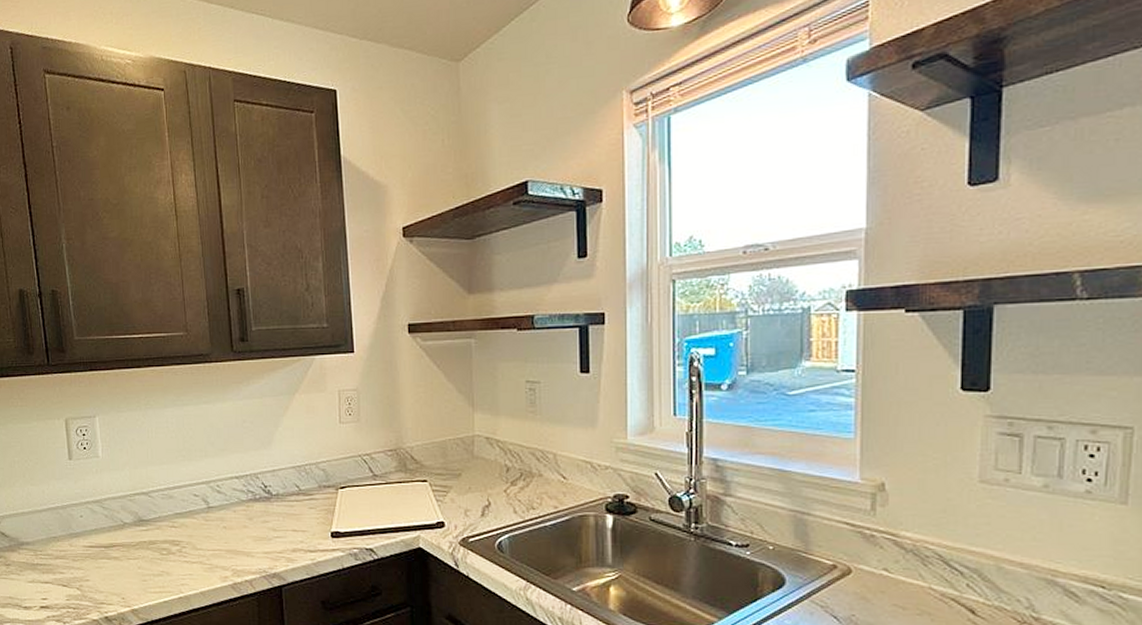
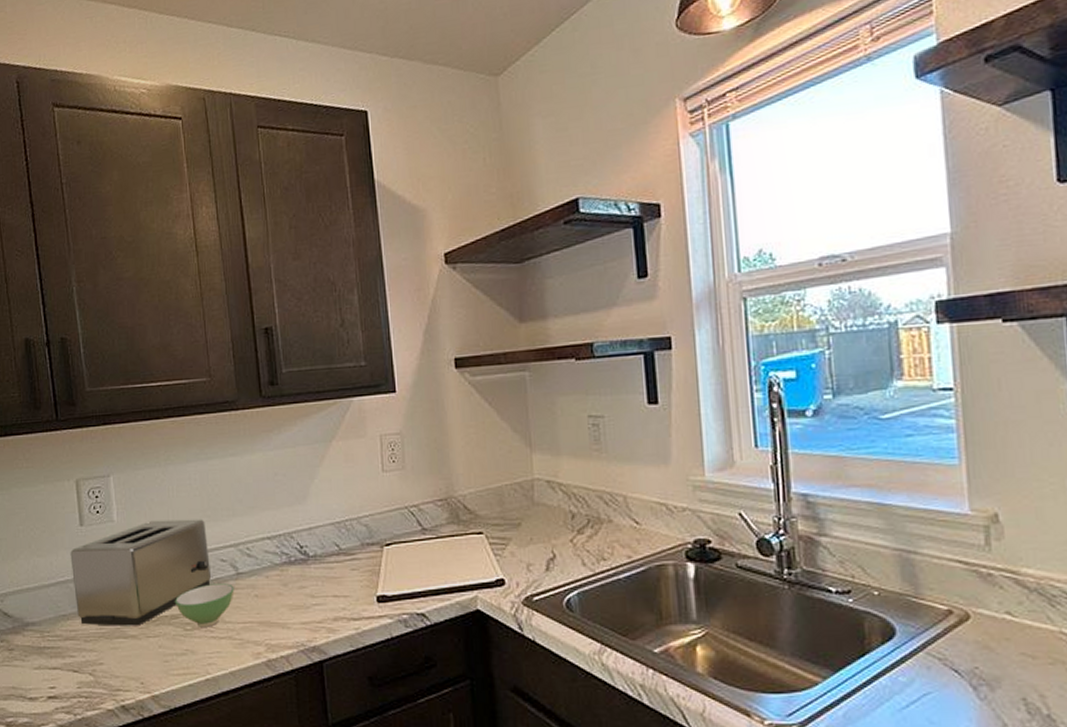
toaster: none [60,458,186,549] -> present [70,519,212,626]
bowl: none [152,515,205,553] -> present [174,583,234,627]

